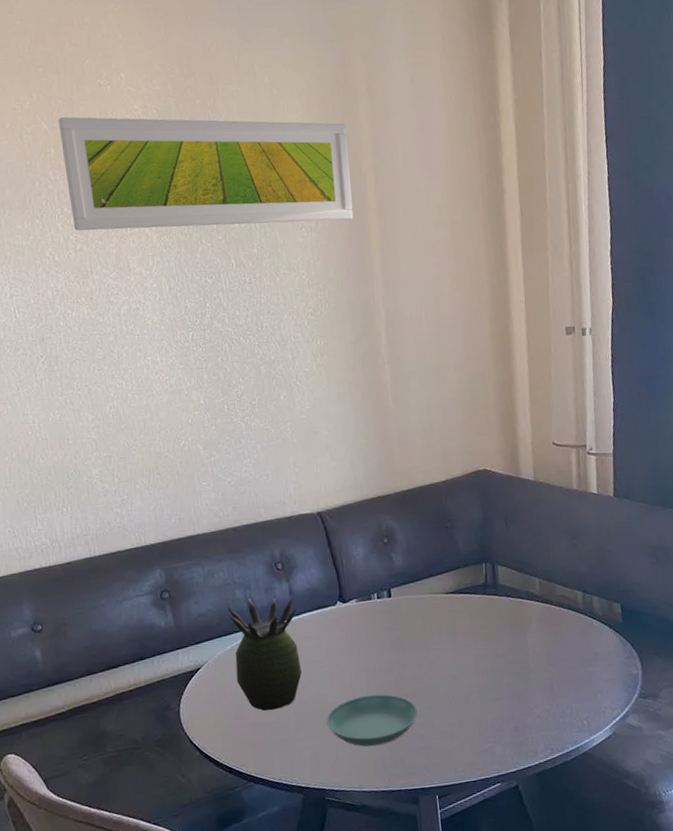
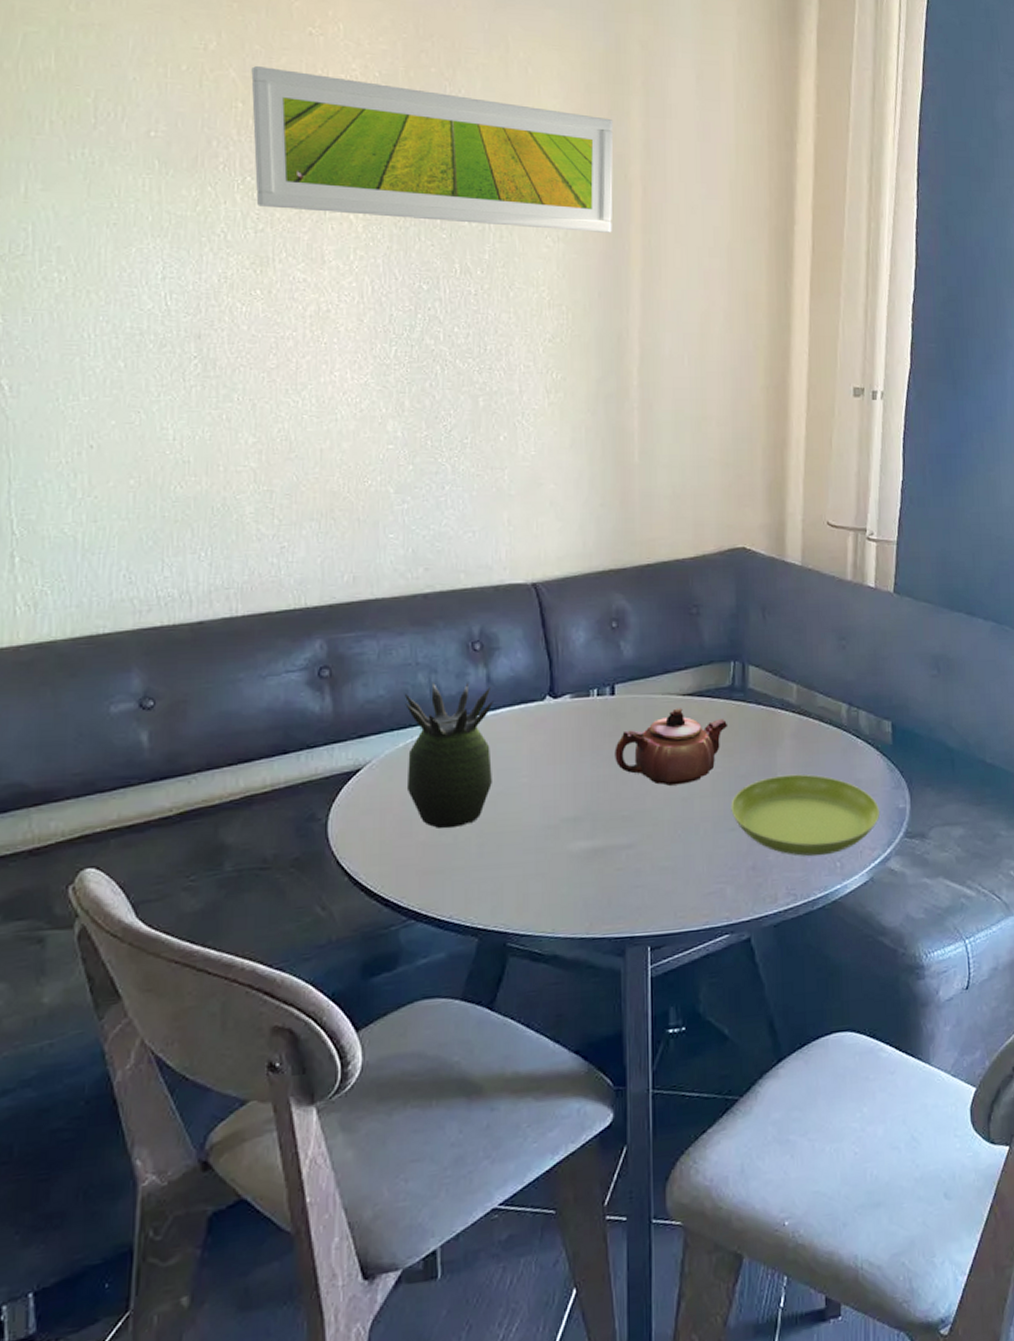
saucer: present [326,694,418,747] -> none [518,815,634,881]
teapot: none [395,604,485,667] -> present [615,708,728,786]
saucer: none [492,651,617,718] -> present [731,774,880,857]

